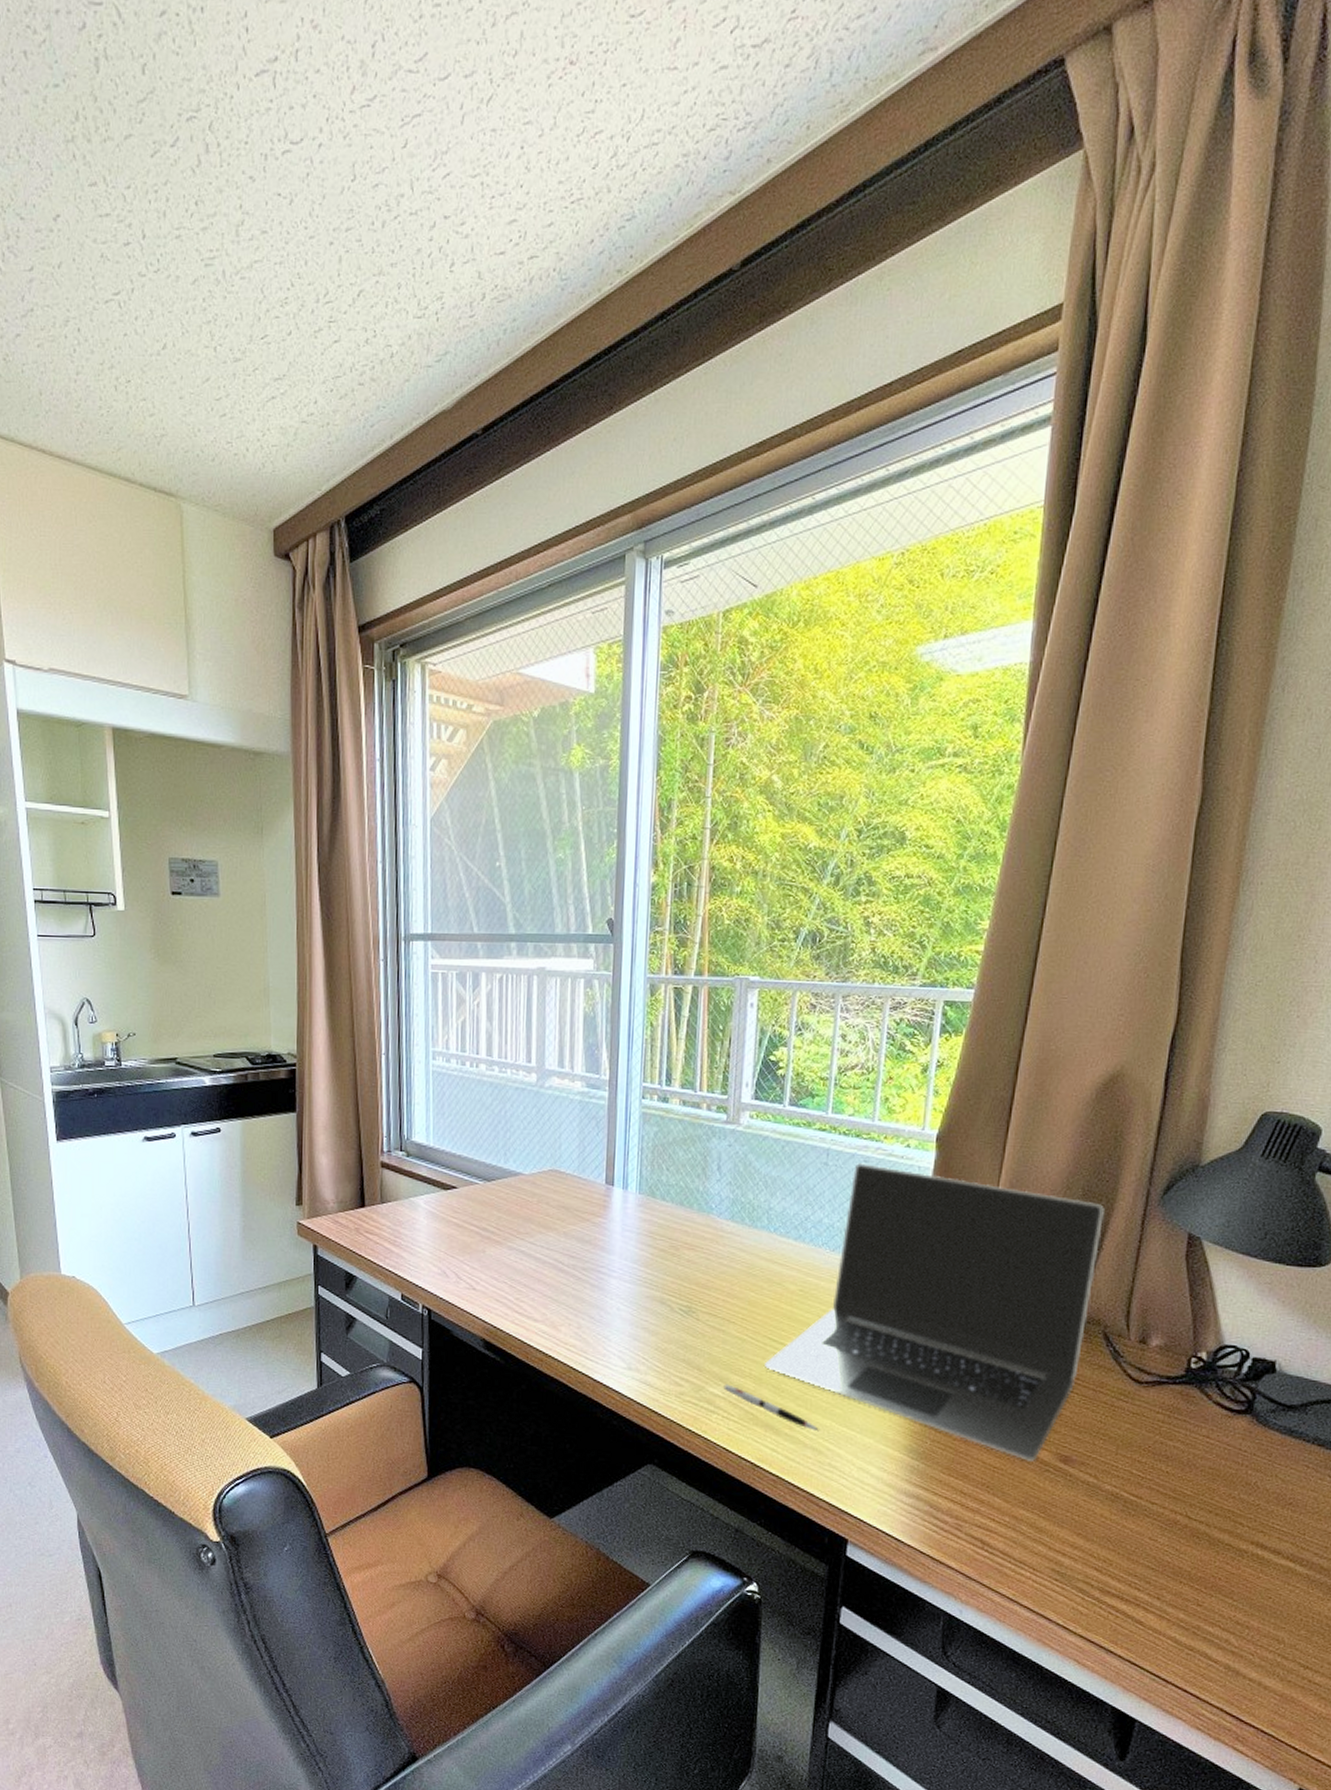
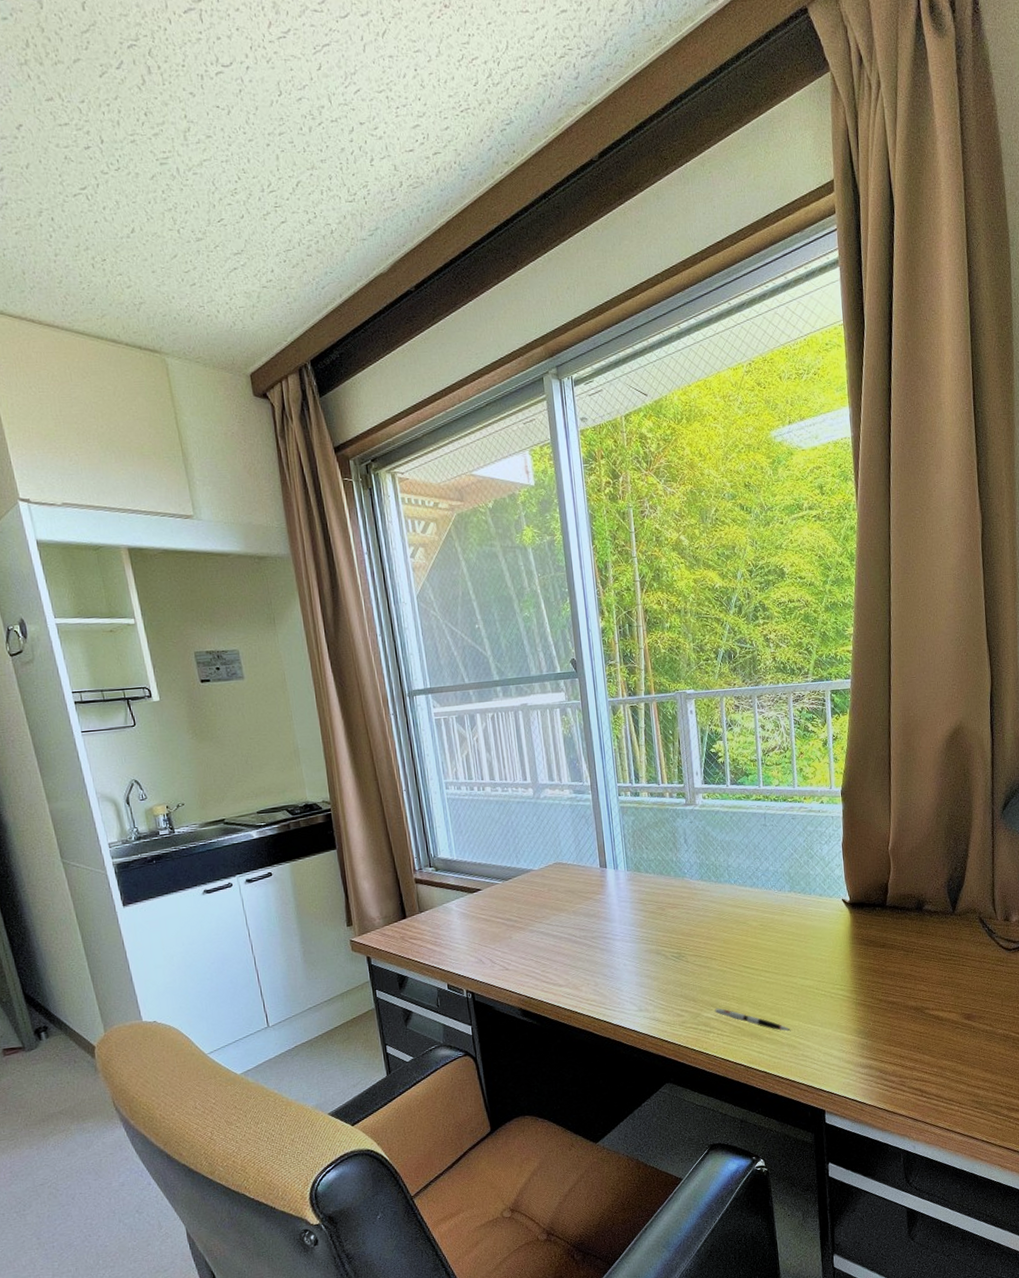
laptop: present [765,1163,1104,1461] -> none [743,820,967,1023]

